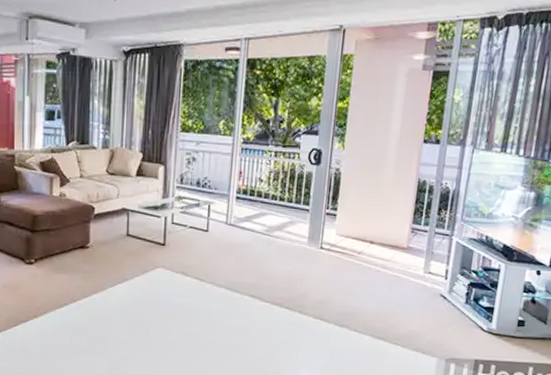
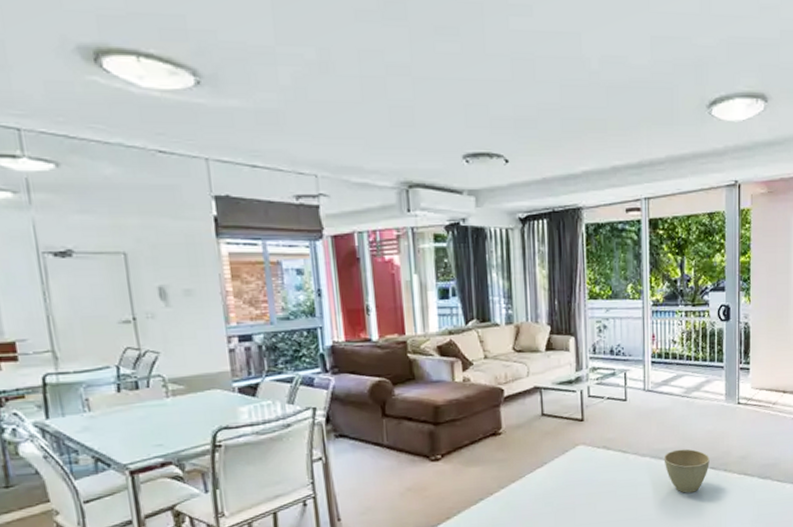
cup: none [239,285,286,329] -> present [663,449,710,493]

